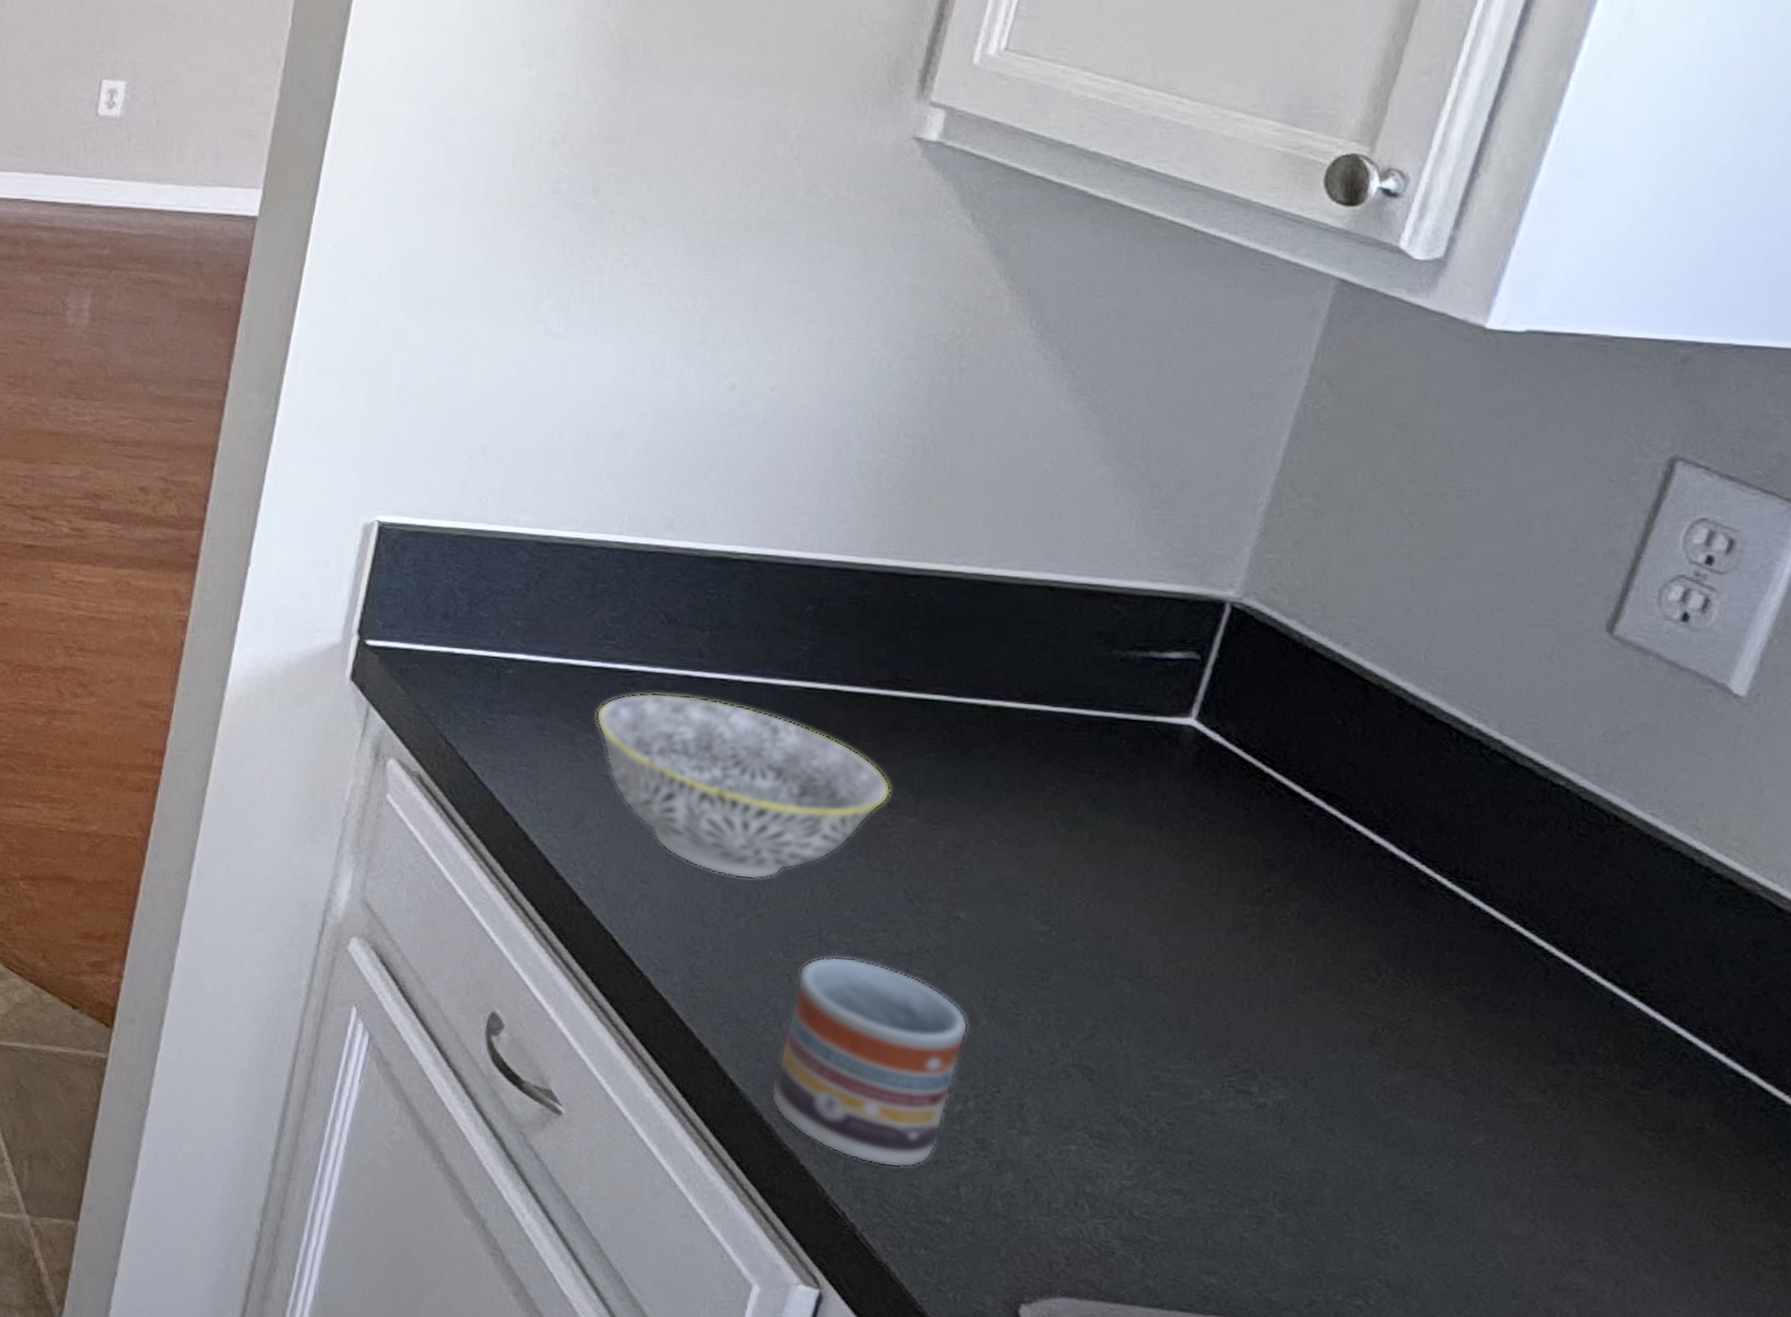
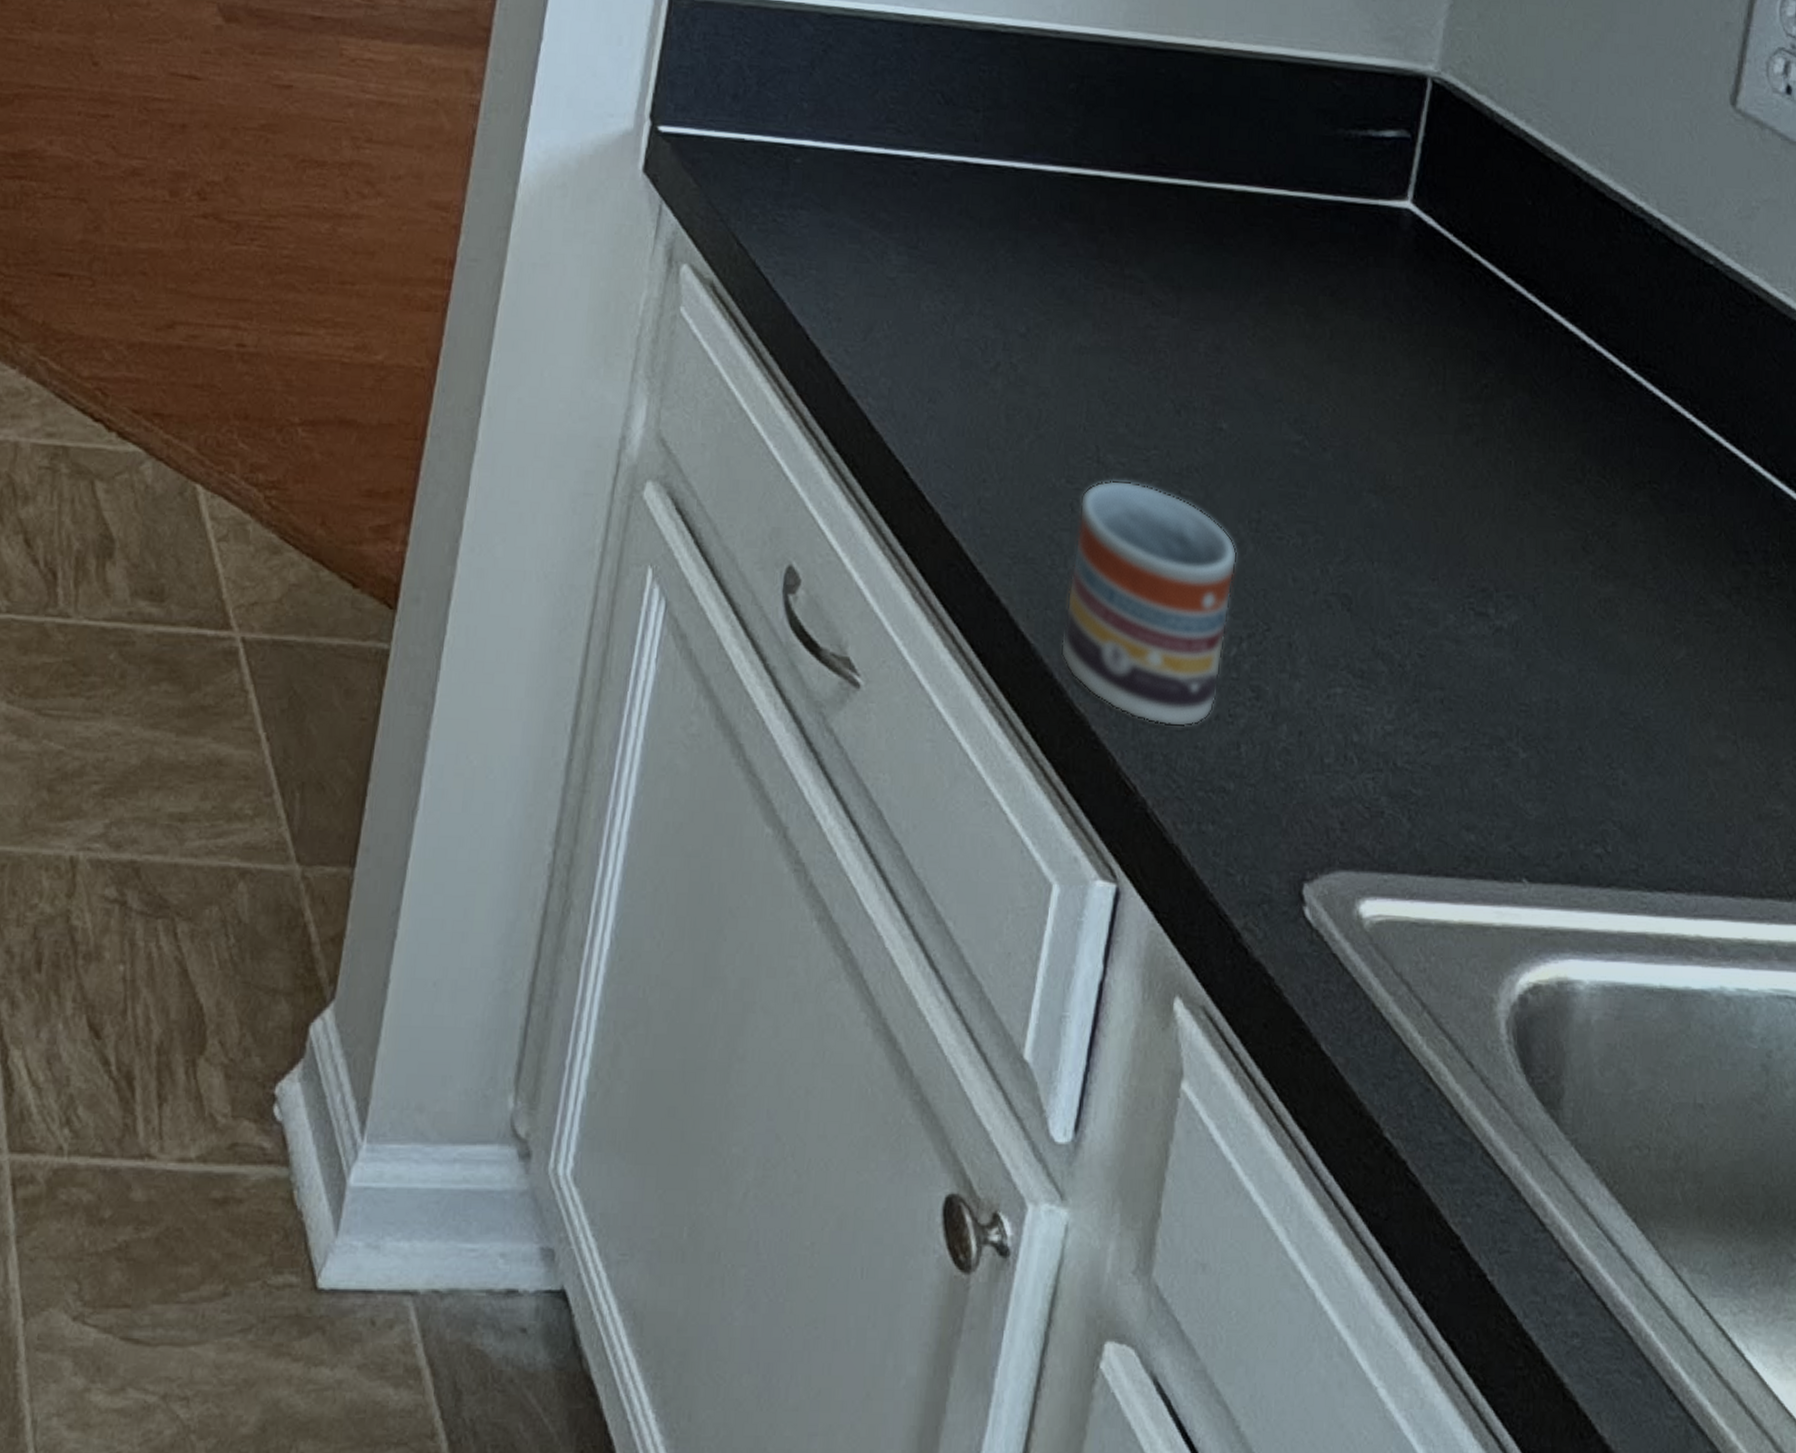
bowl: present [595,692,891,880] -> none [880,182,1154,394]

